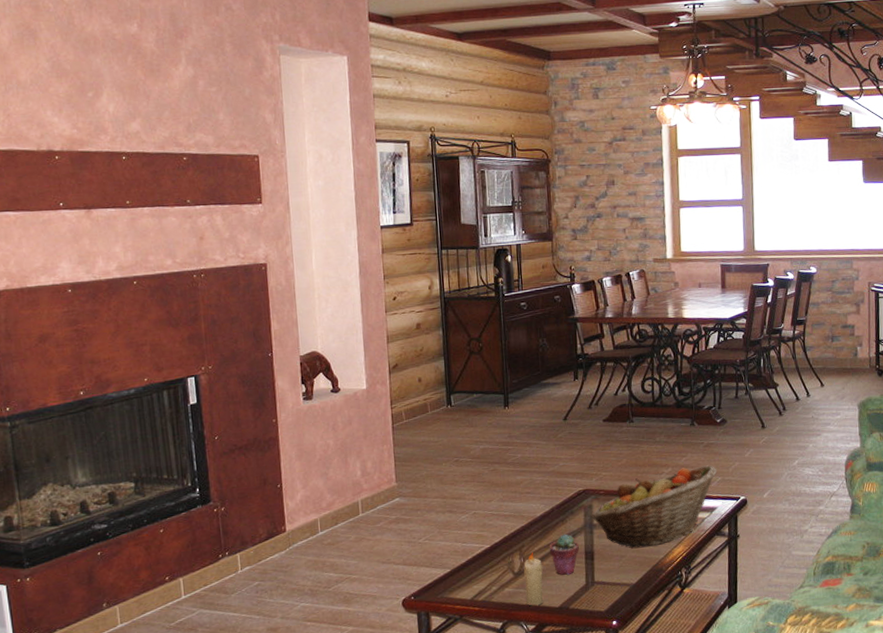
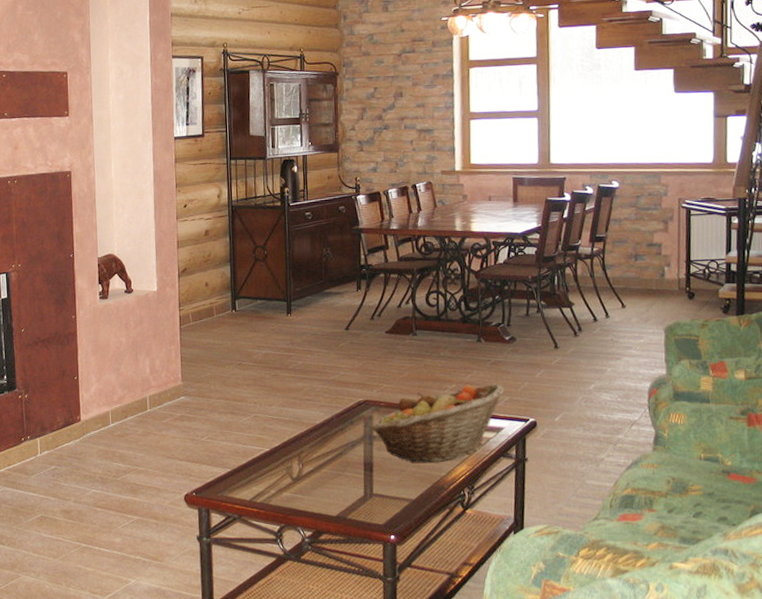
candle: present [524,552,544,606] -> none [302,459,321,513]
potted succulent: present [549,534,579,575] -> none [328,443,358,484]

